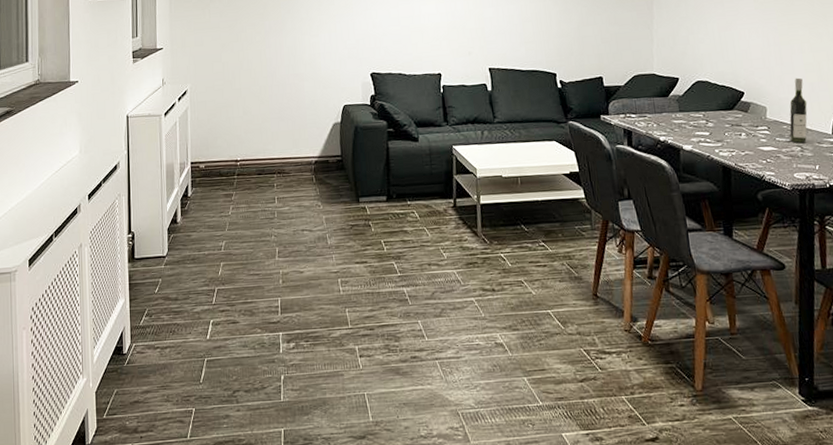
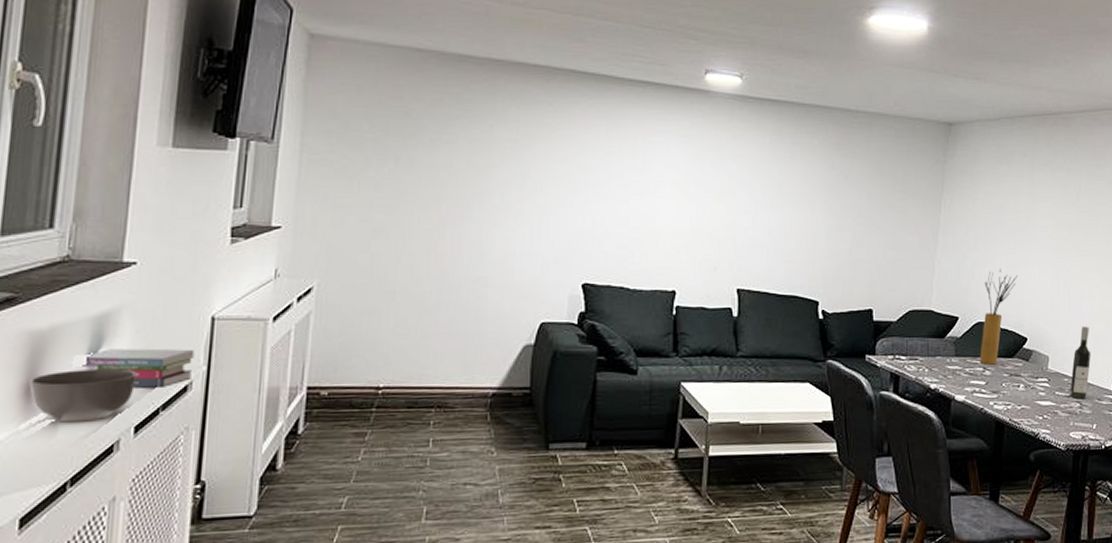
bowl: none [25,155,86,194] -> present [29,369,138,423]
books: none [54,139,119,168] -> present [82,348,195,389]
vase: none [699,33,729,118] -> present [980,268,1017,365]

